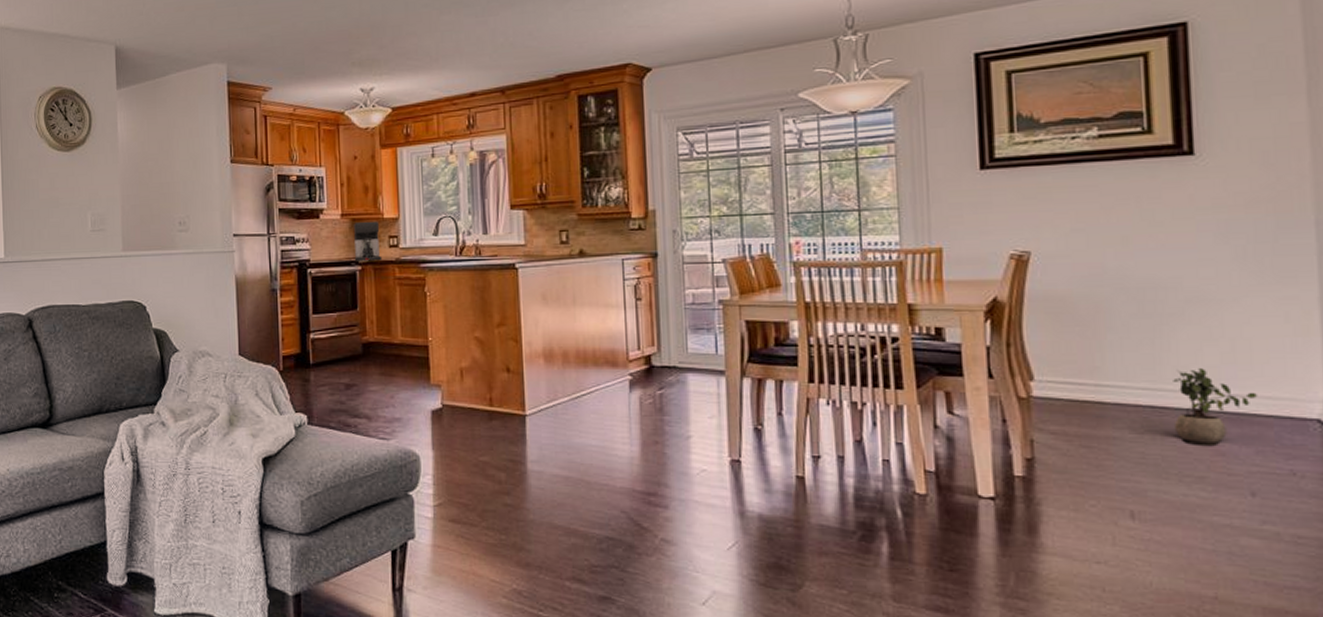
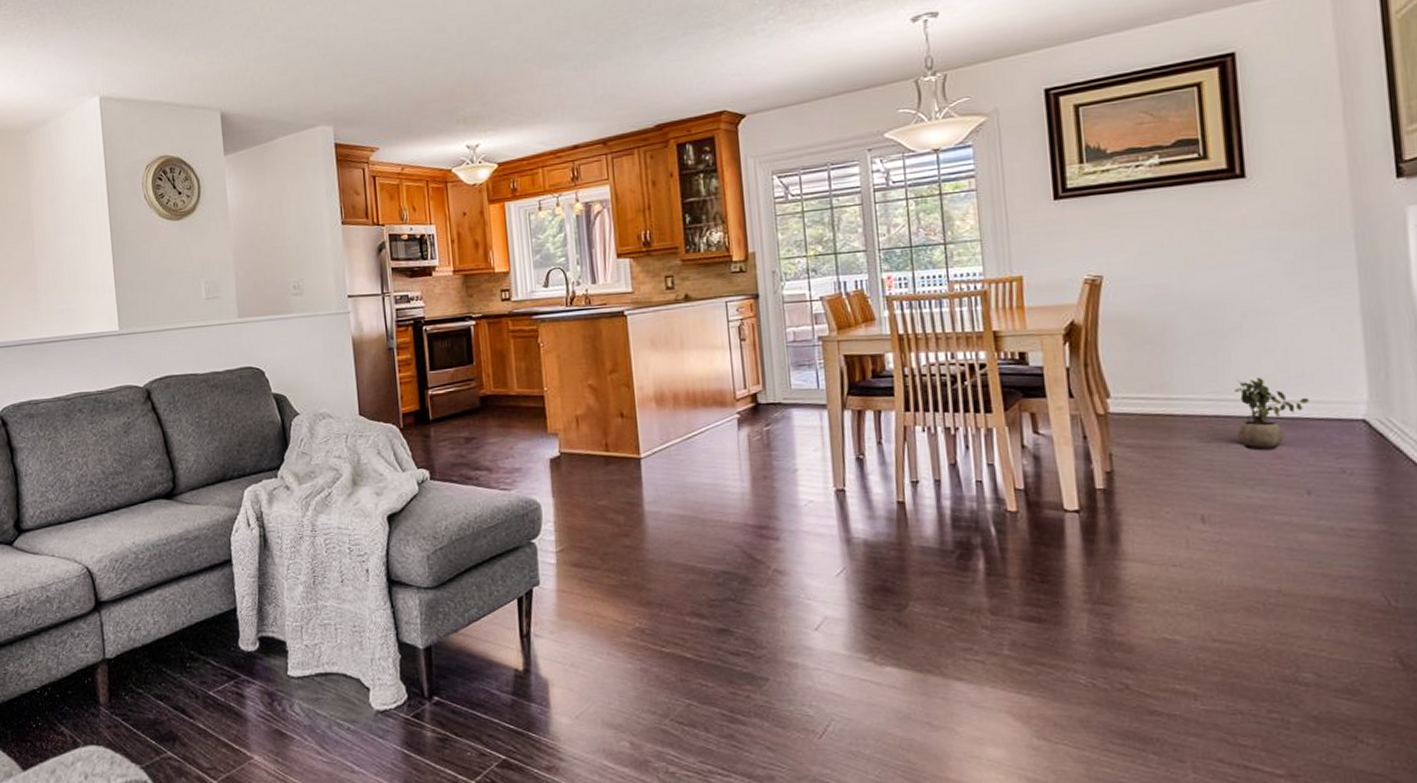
coffee maker: present [353,221,383,262] -> none [465,275,496,317]

